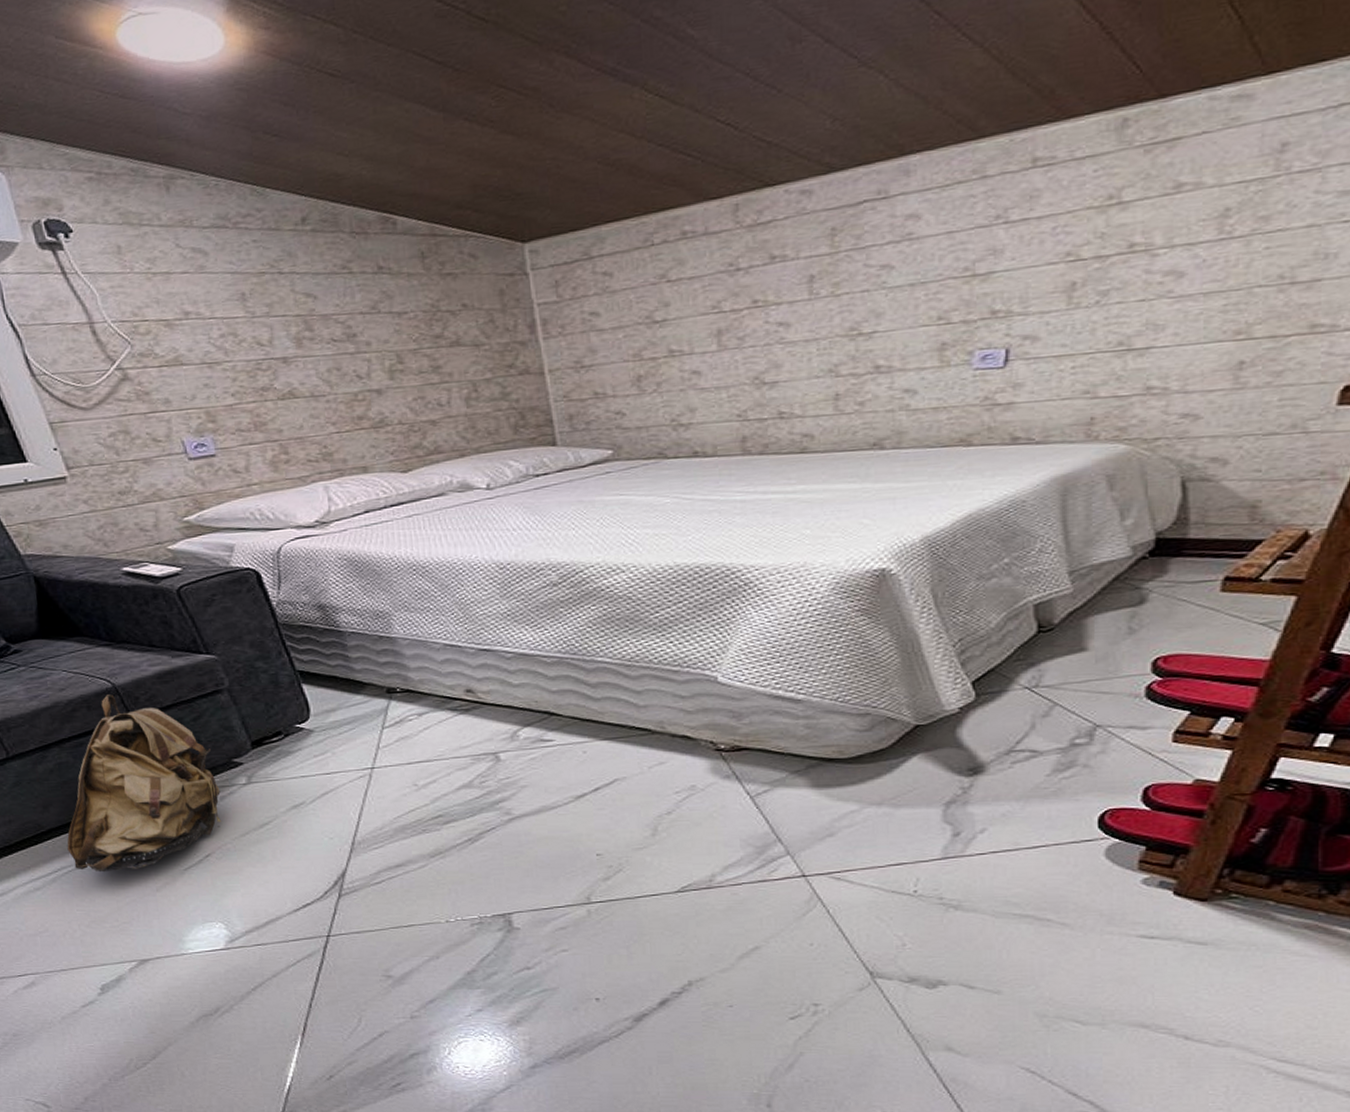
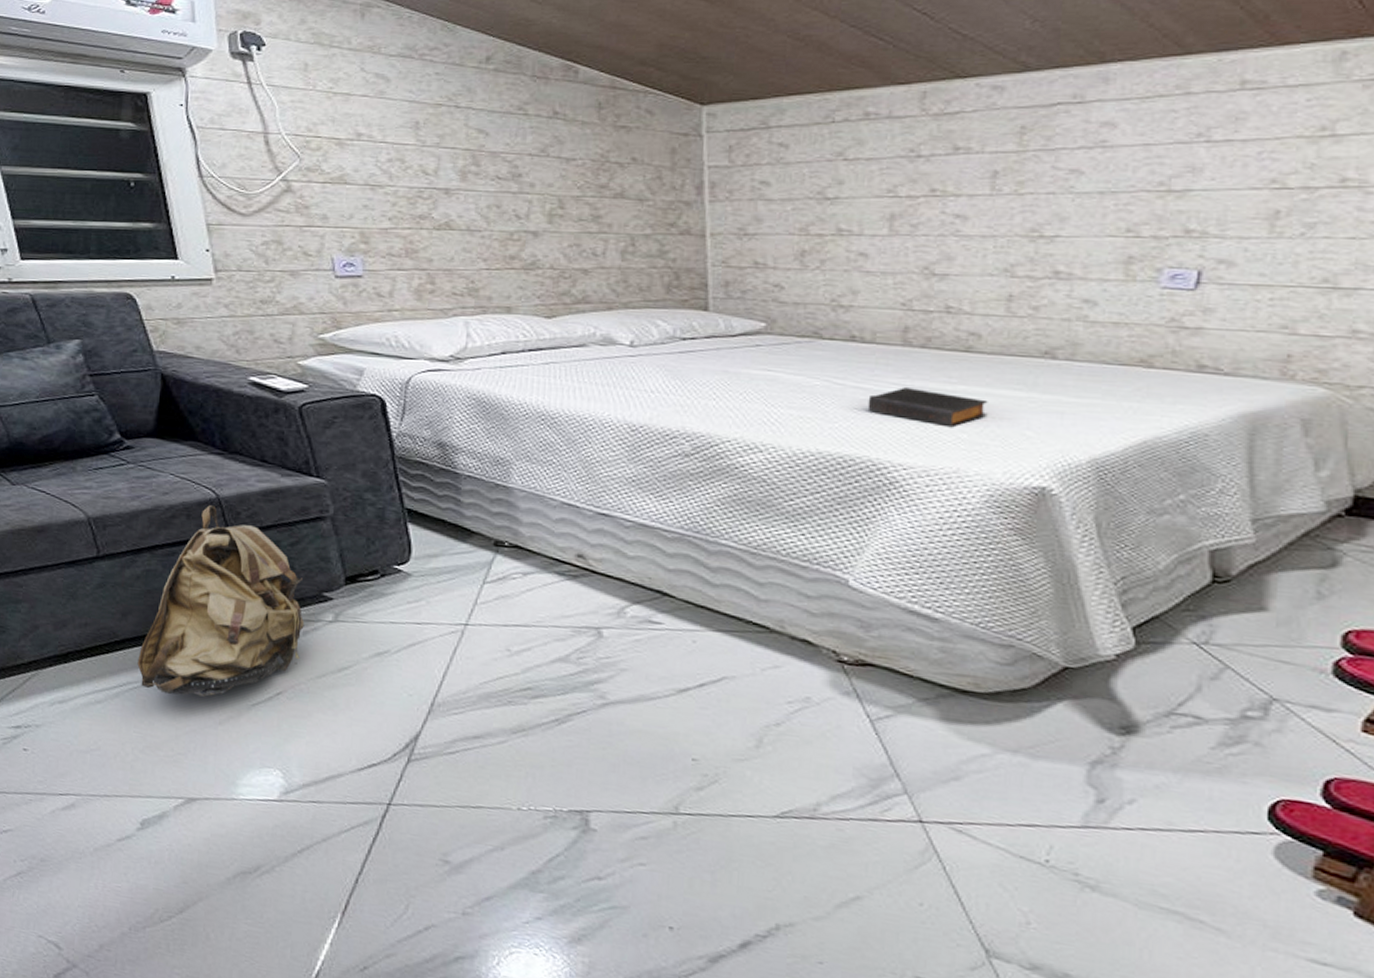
book: none [716,493,827,526] -> present [867,387,988,428]

